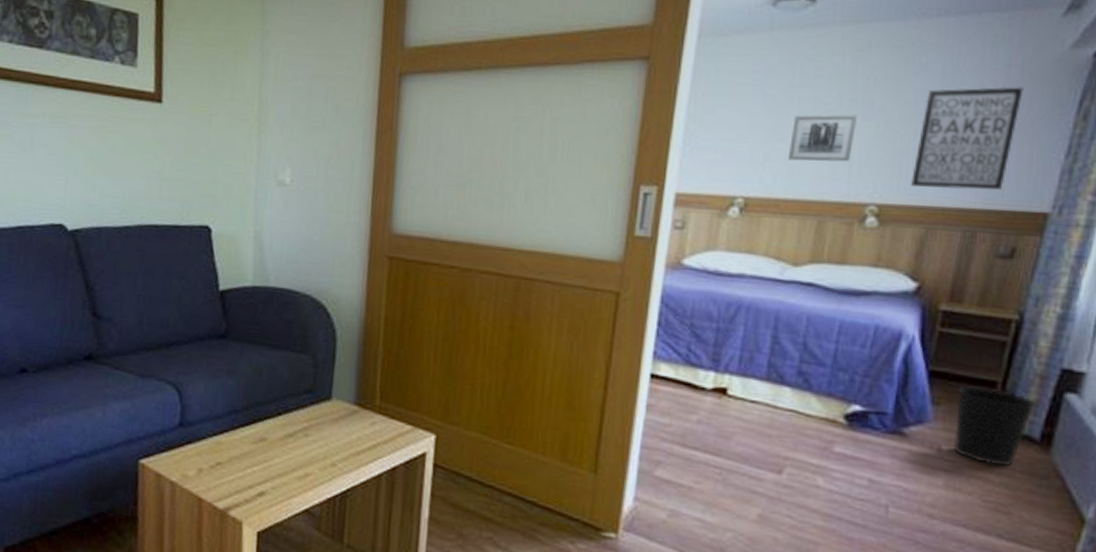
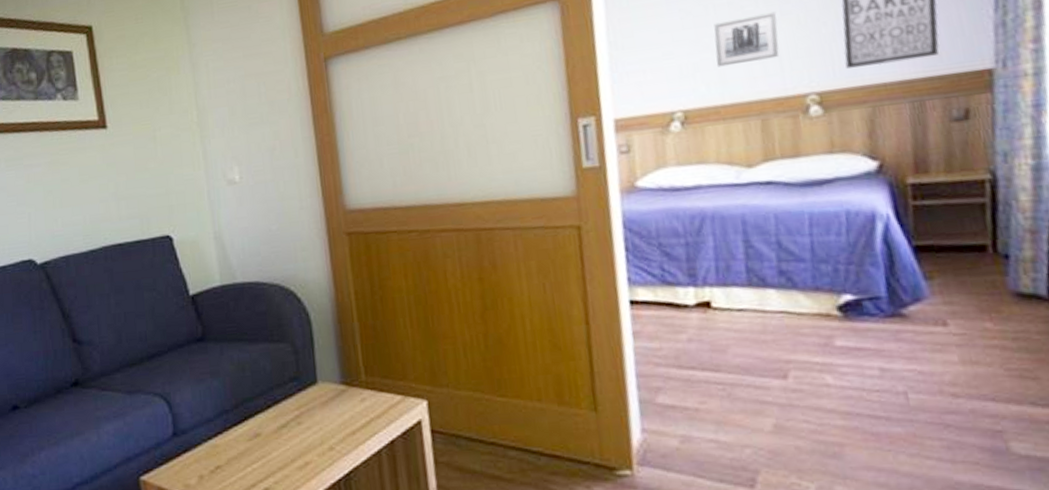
wastebasket: present [953,385,1037,466] -> none [949,252,1035,332]

